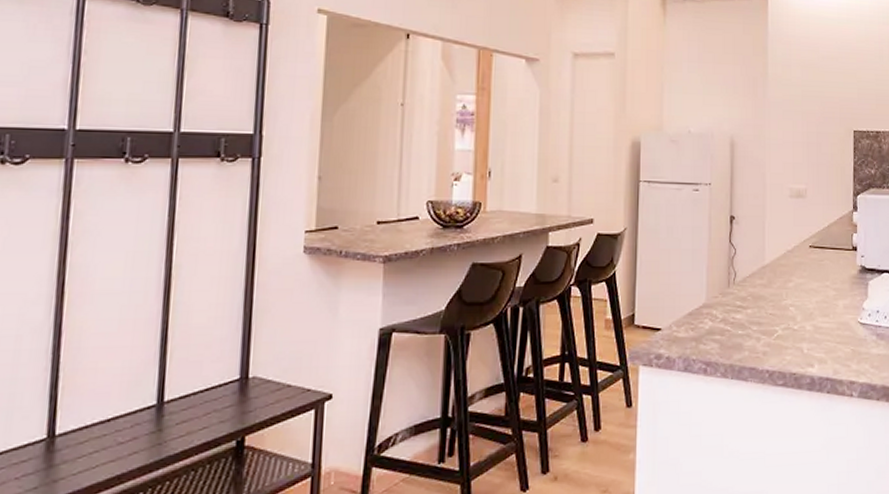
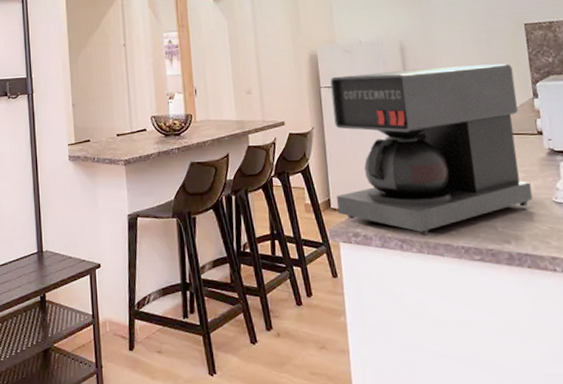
coffee maker: none [641,169,840,358] -> present [330,63,533,236]

